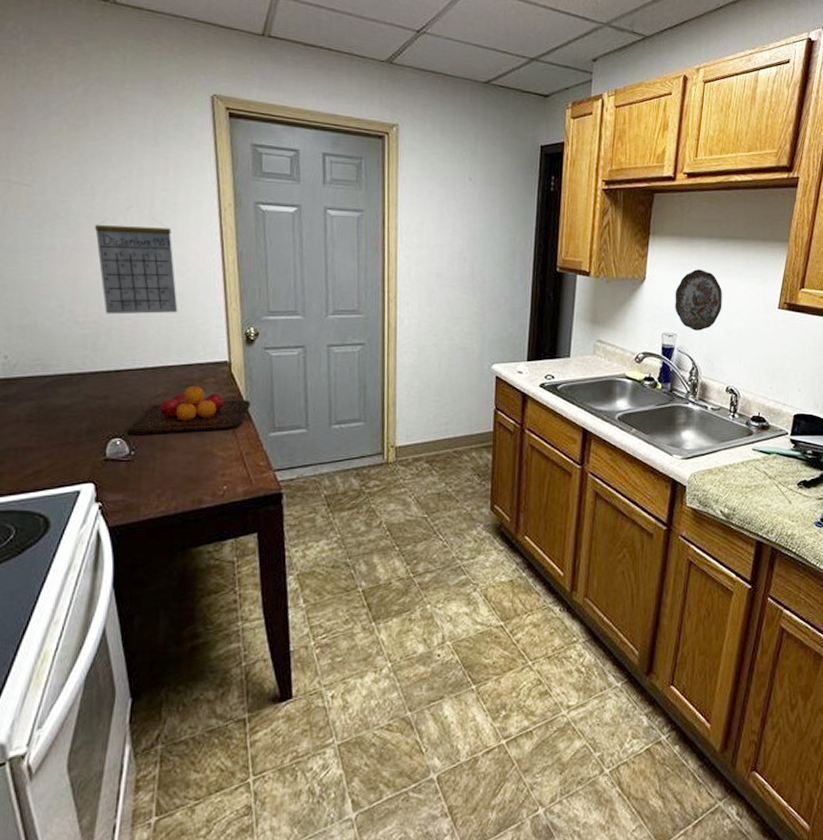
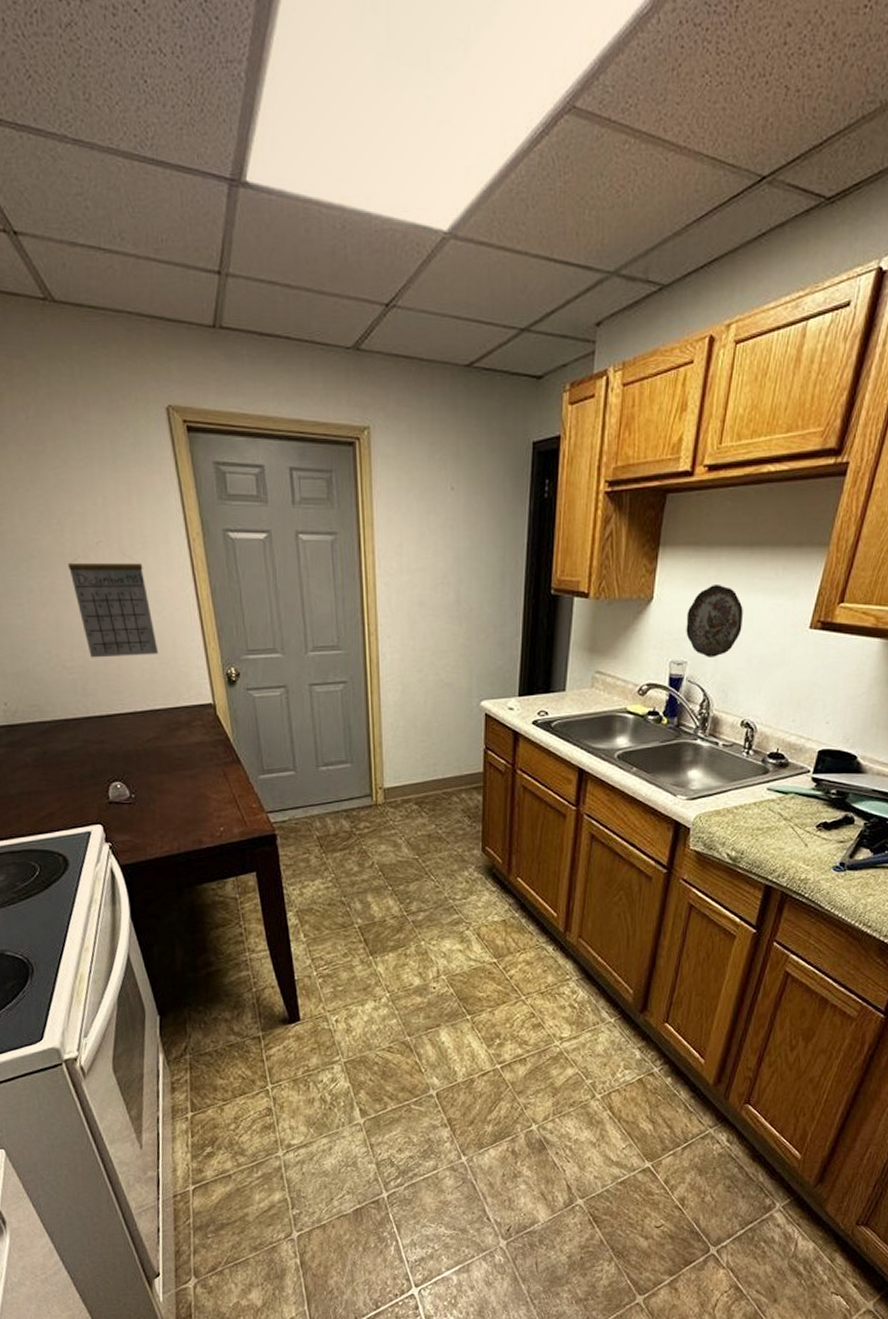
chopping board: present [129,387,251,434] -> none [127,730,238,778]

